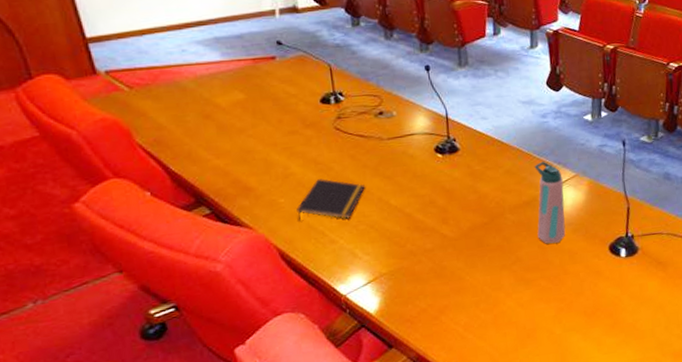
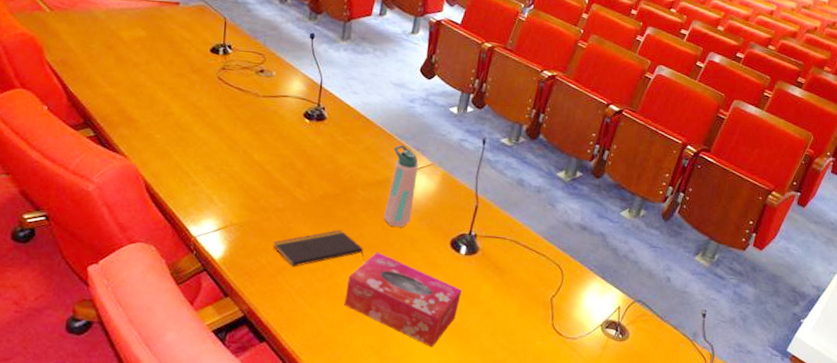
notepad: present [296,179,366,222] -> none [168,122,235,165]
notepad: none [429,258,525,305] -> present [273,230,364,267]
tissue box: none [513,271,629,353] -> present [344,252,462,348]

